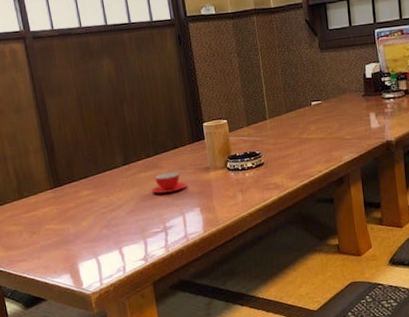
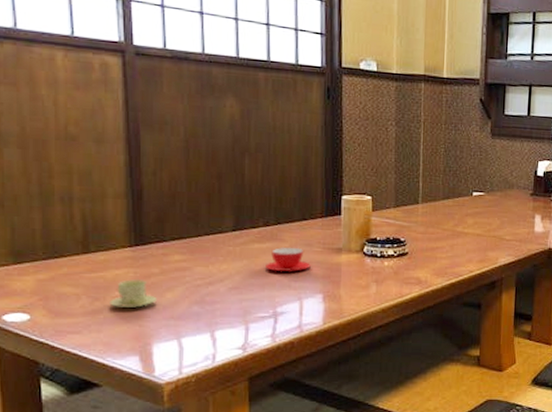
cup and saucer: none [43,213,76,238] -> present [109,278,157,308]

